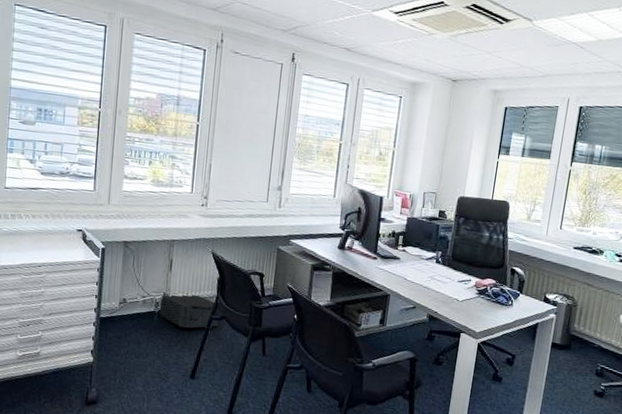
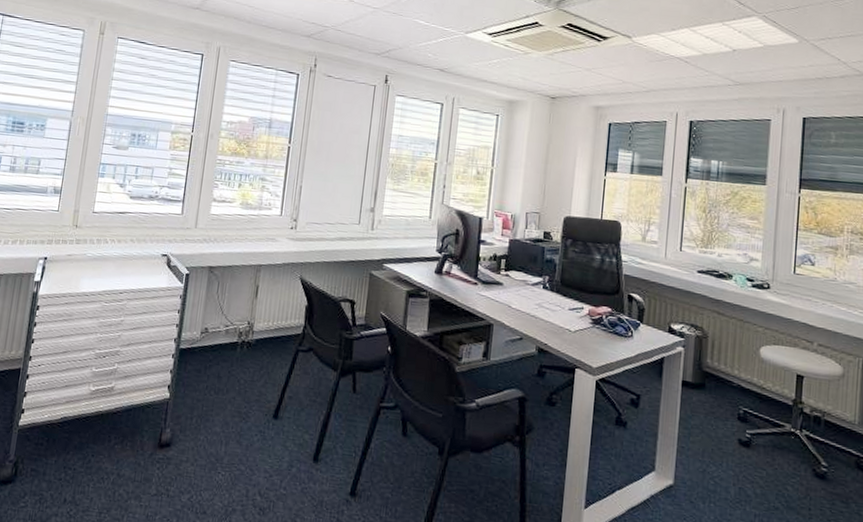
storage bin: present [159,293,218,328] -> none [242,322,305,361]

